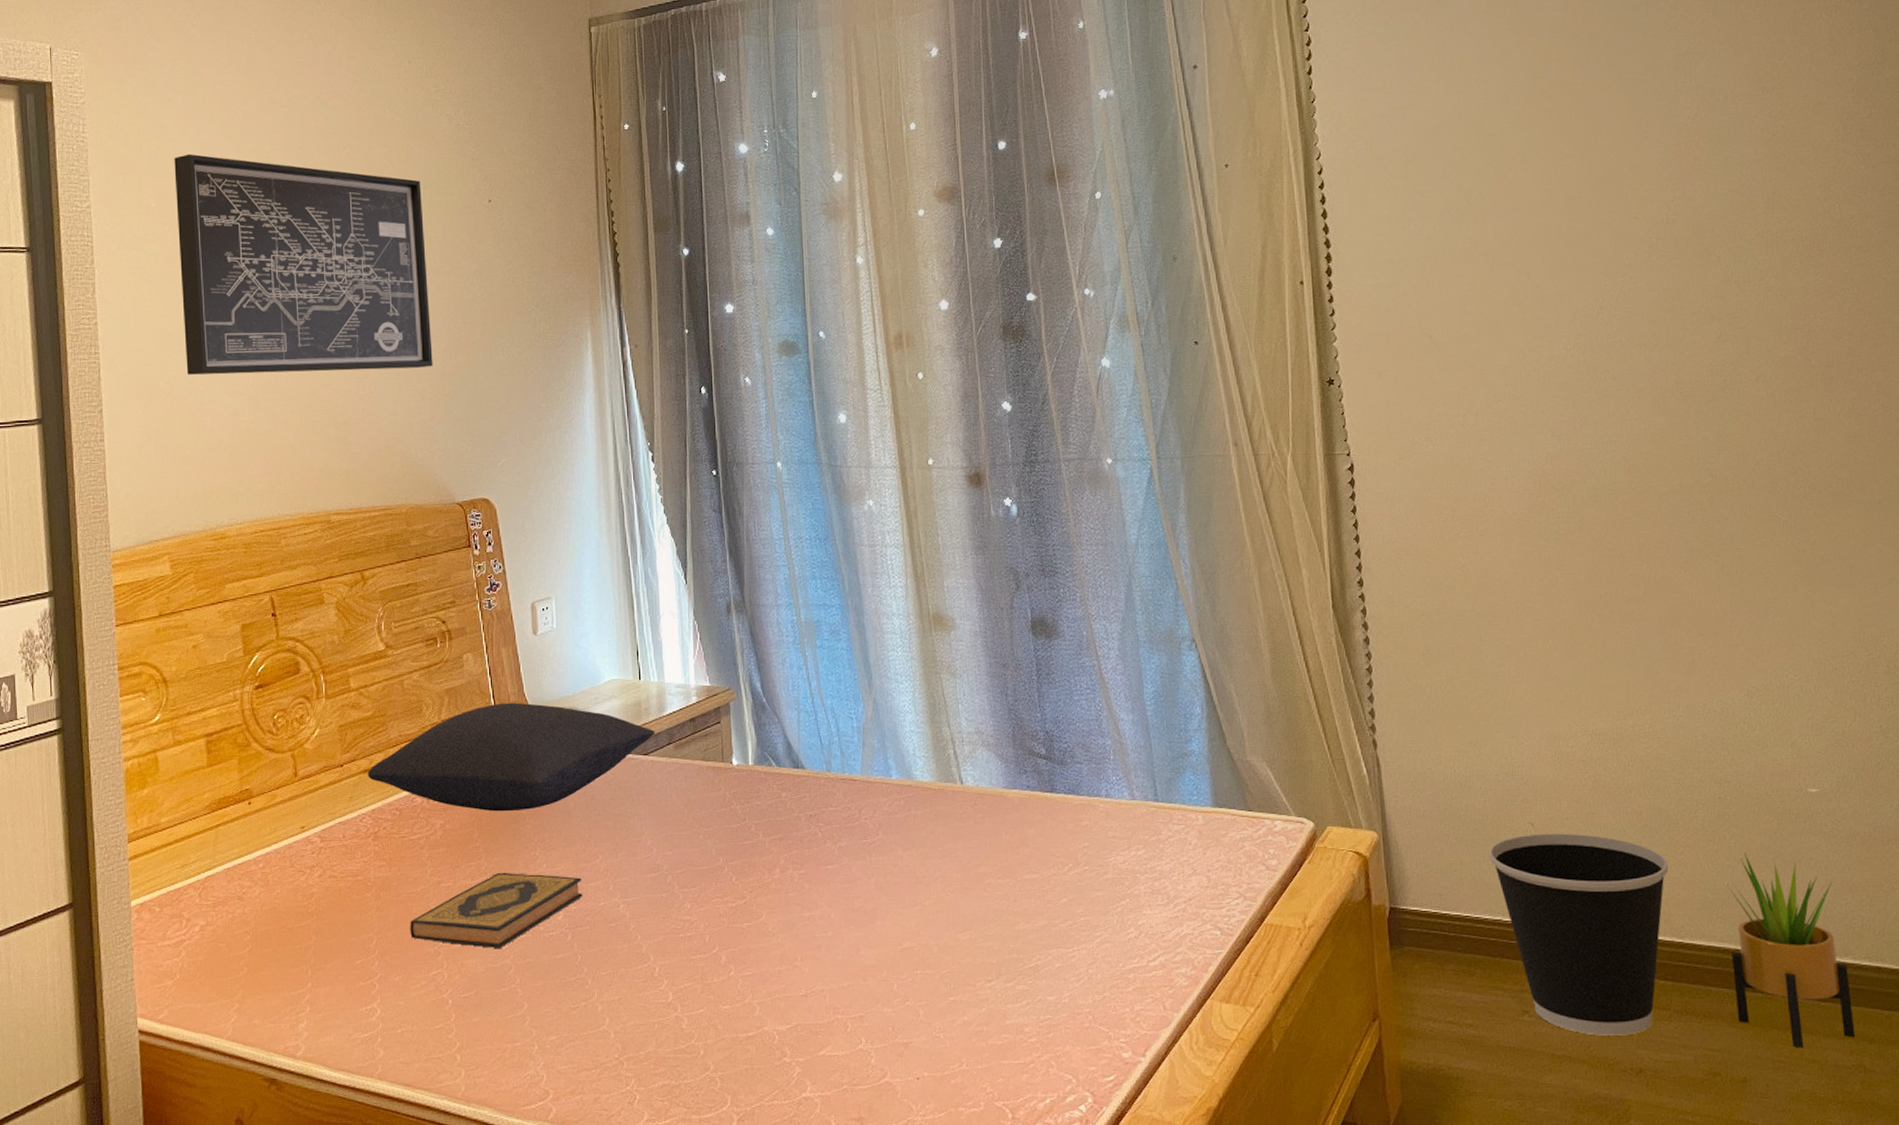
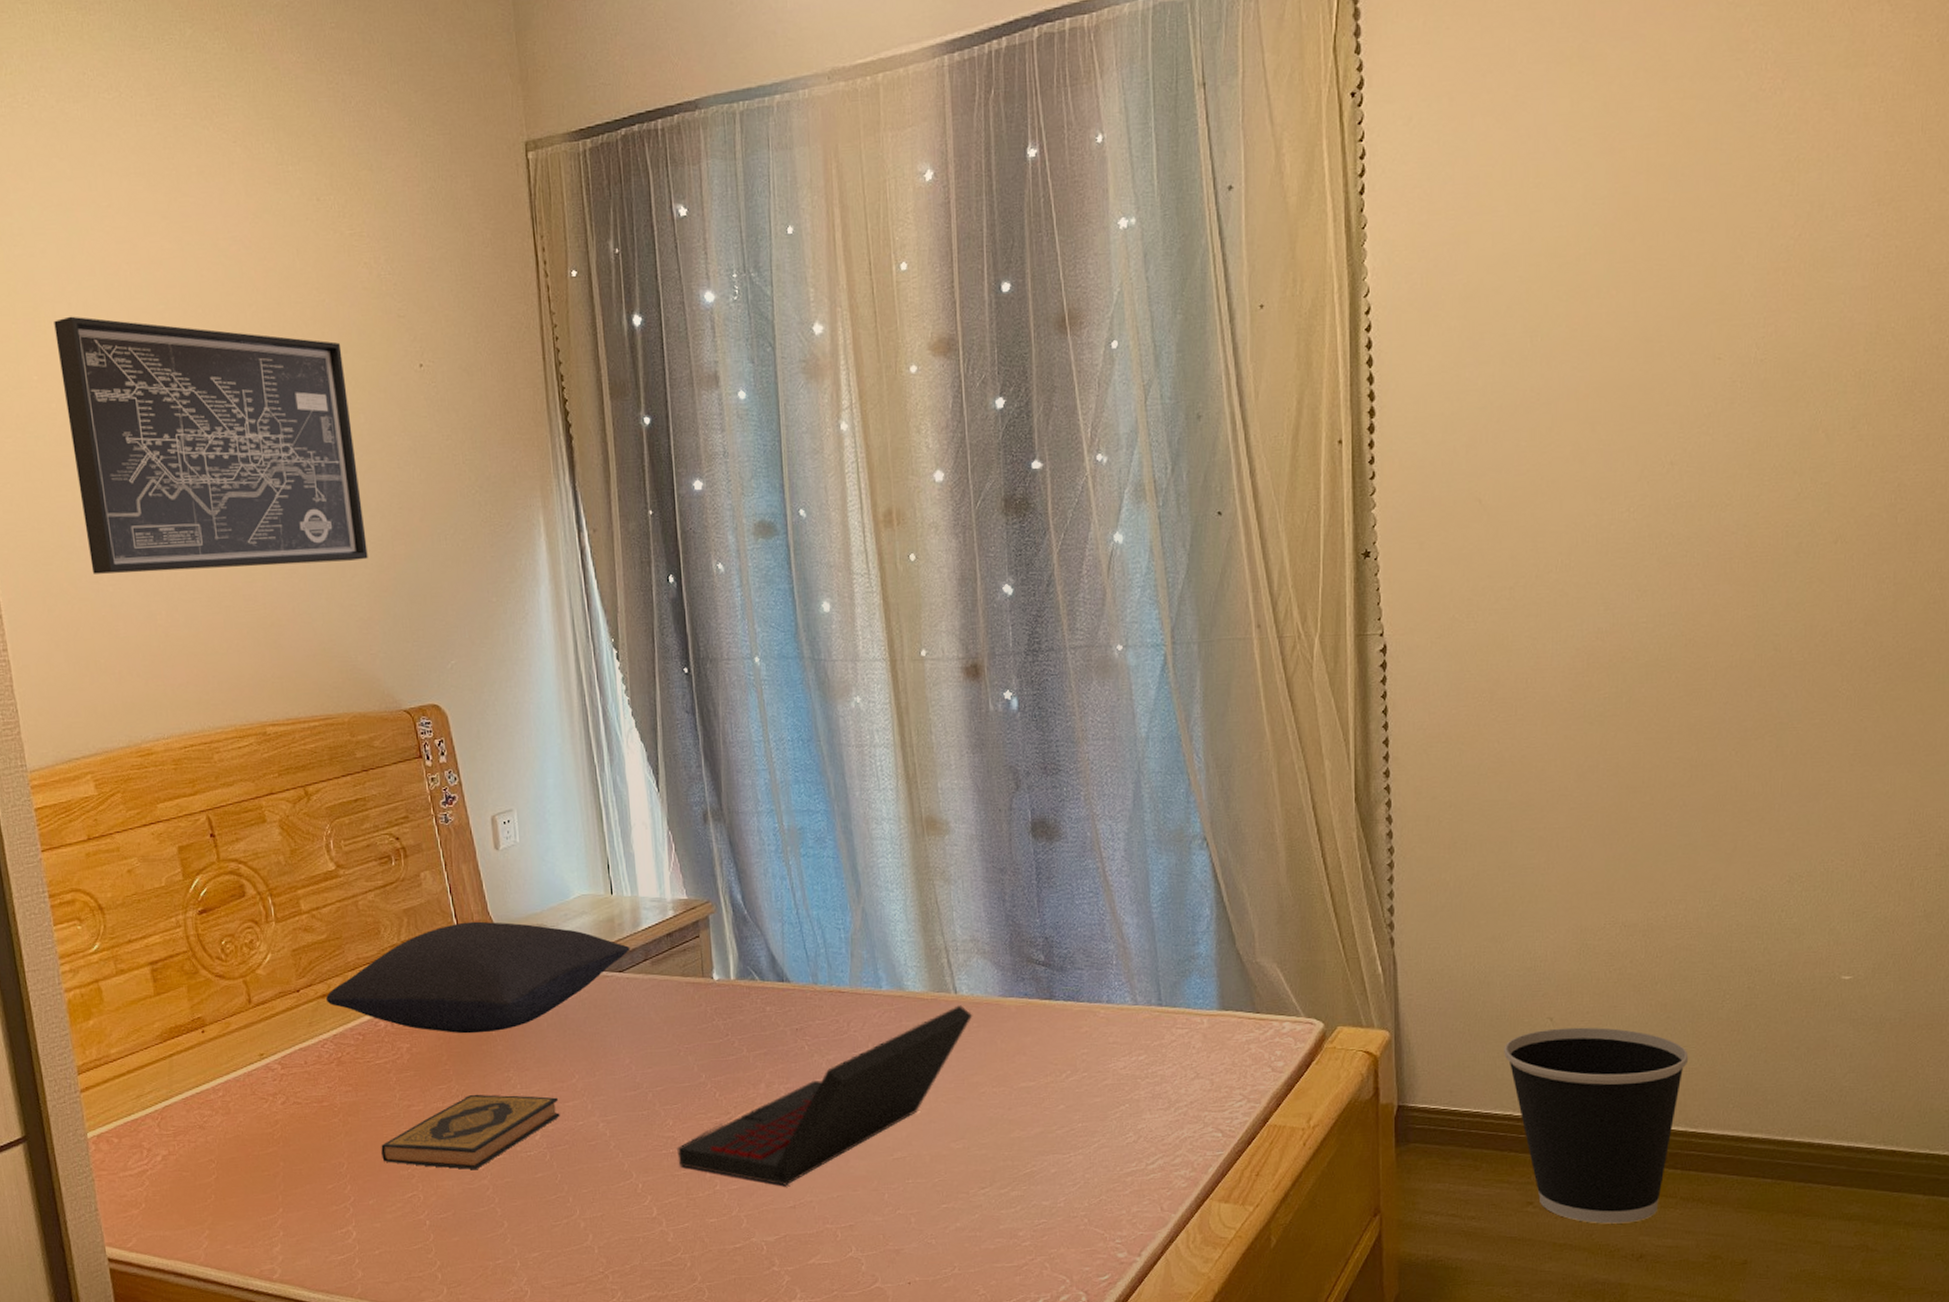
laptop: none [694,796,978,973] -> present [677,1005,973,1186]
potted plant: present [1727,853,1856,1048] -> none [1744,1042,1862,1230]

